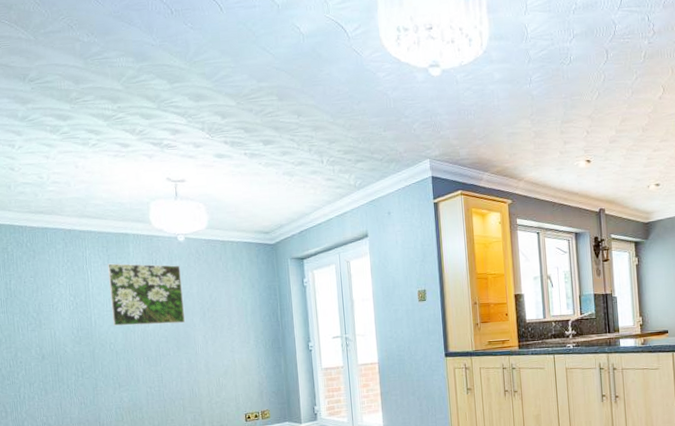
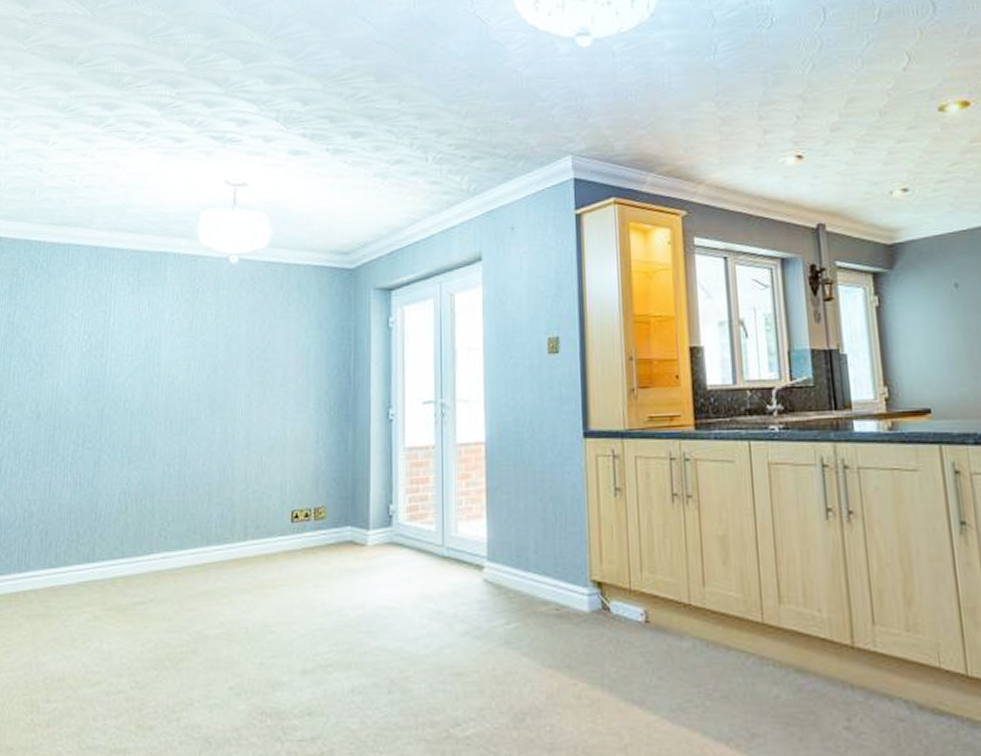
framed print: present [108,263,185,326] -> none [133,291,228,377]

